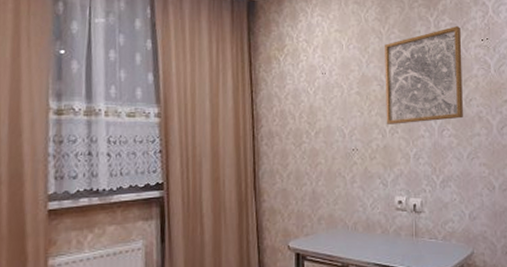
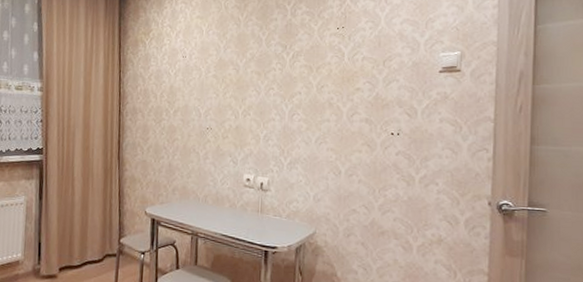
wall art: present [385,25,463,124] -> none [239,14,317,107]

